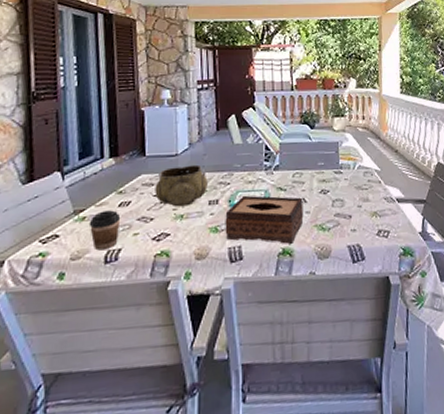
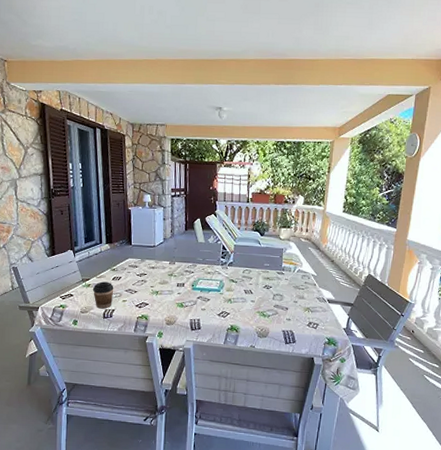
decorative bowl: present [155,164,208,207] -> none [138,255,177,286]
tissue box: present [225,195,304,244] -> none [188,282,250,323]

